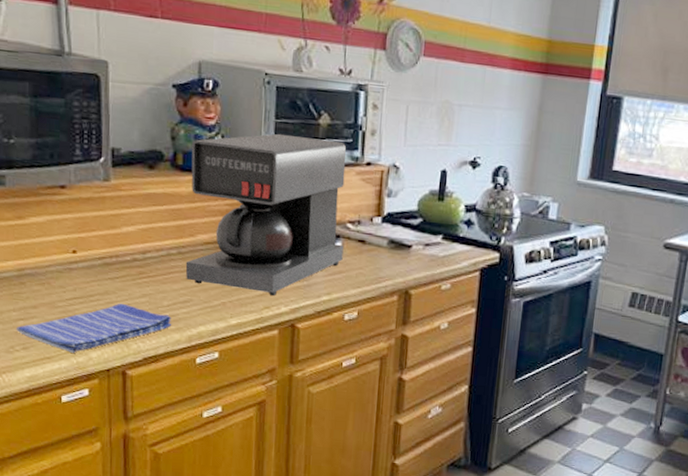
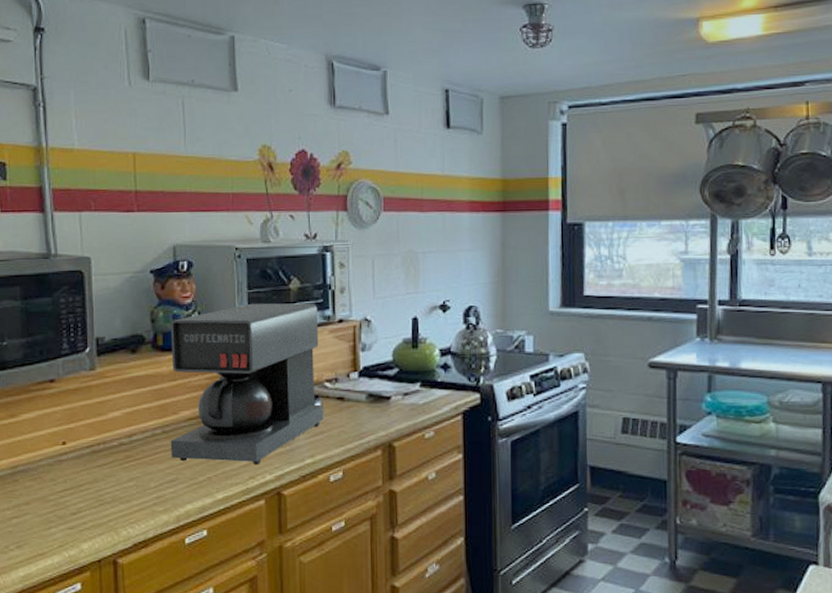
dish towel: present [15,304,172,353] -> none [9,491,160,546]

